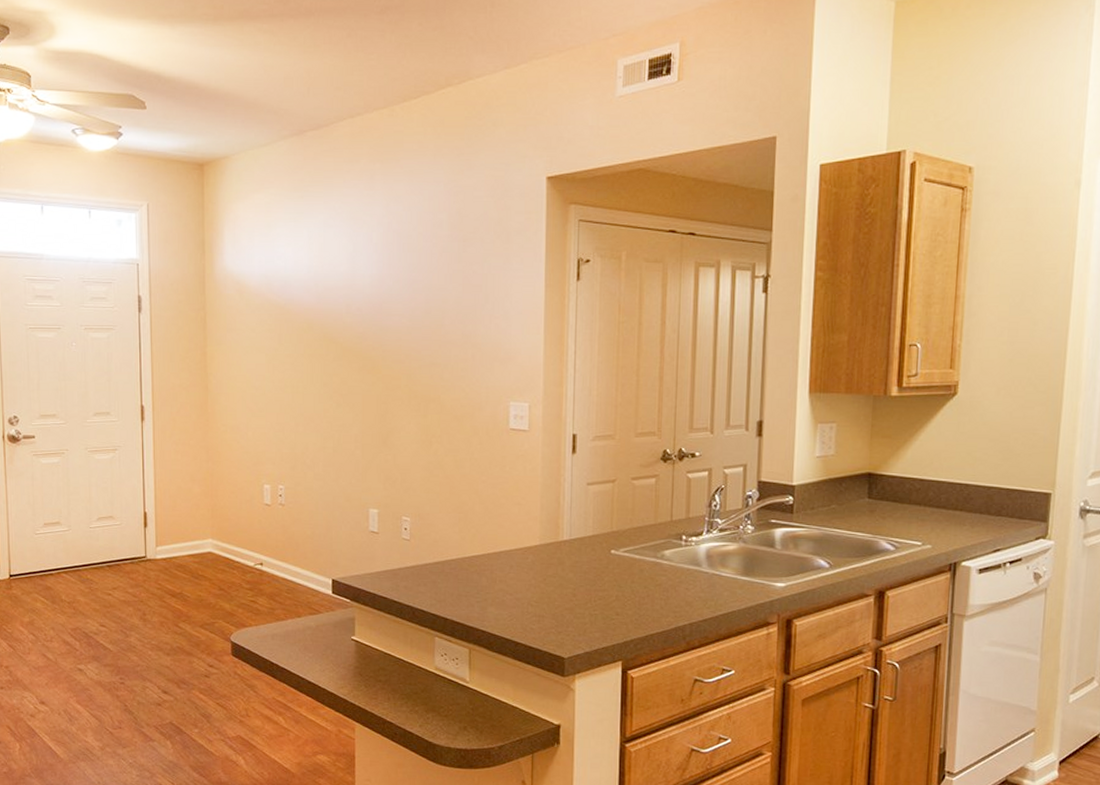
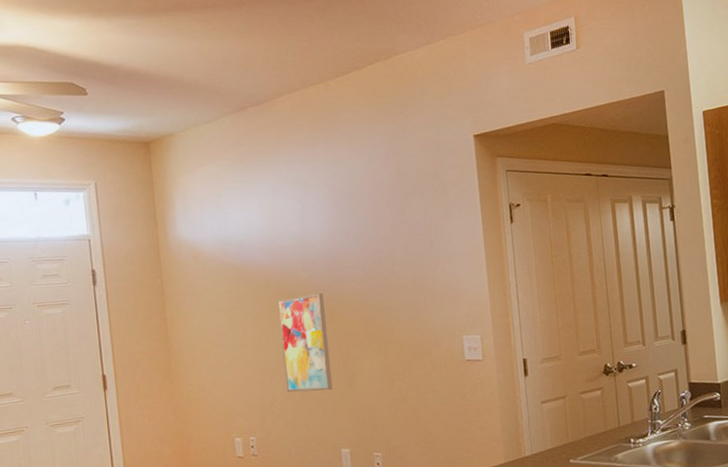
wall art: none [320,340,367,446] -> present [278,293,333,393]

